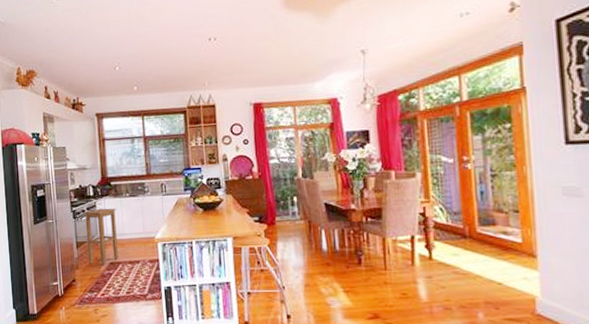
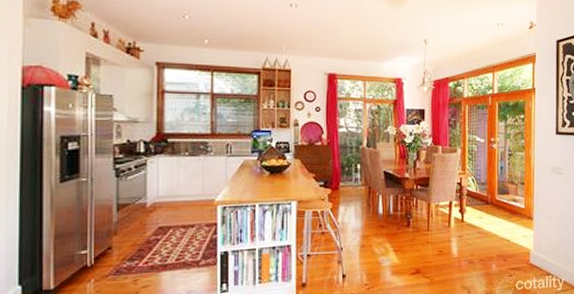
stool: present [83,208,119,265] -> none [130,167,171,230]

